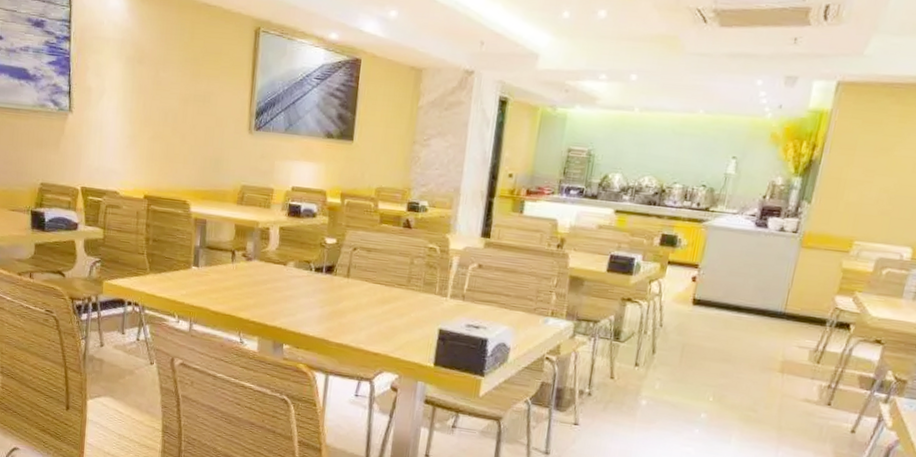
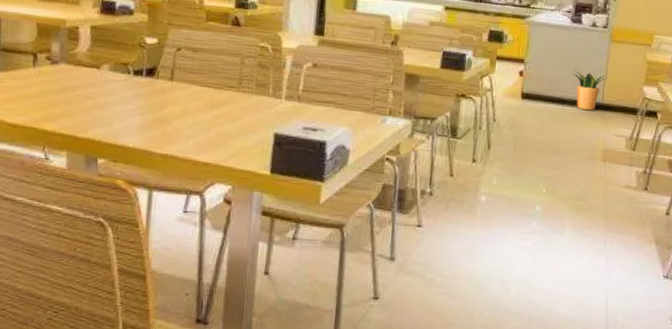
potted plant: none [752,276,795,320] -> present [572,70,609,111]

